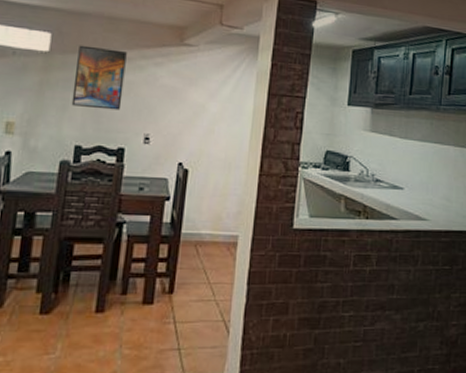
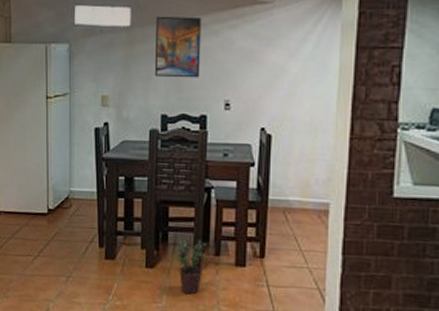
potted plant: none [79,275,114,340] -> present [178,236,207,295]

